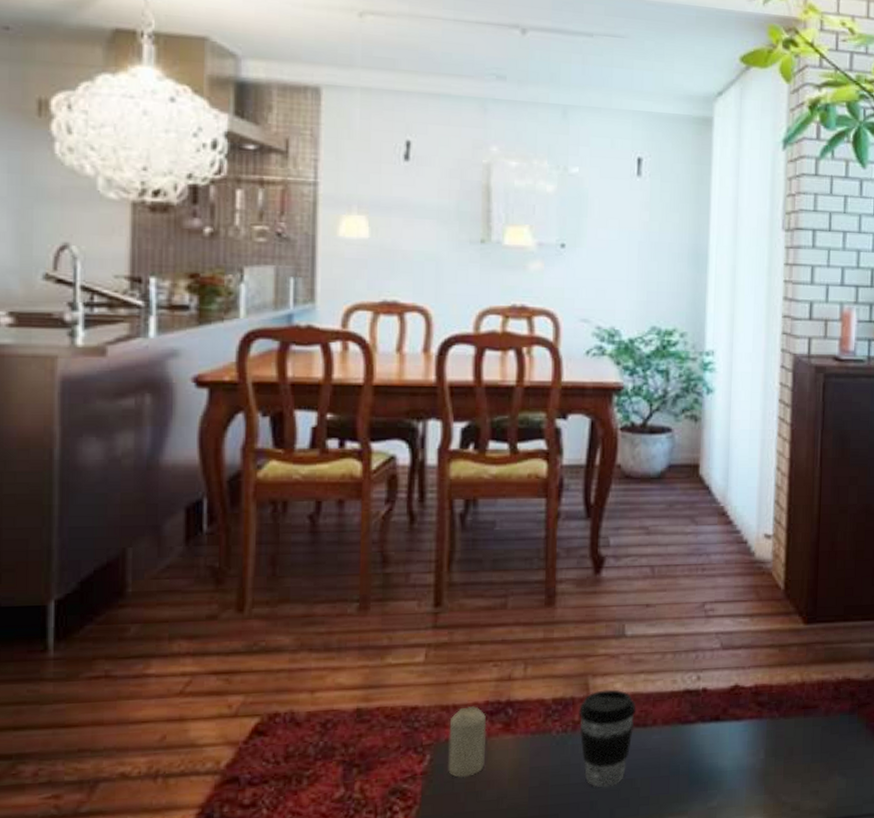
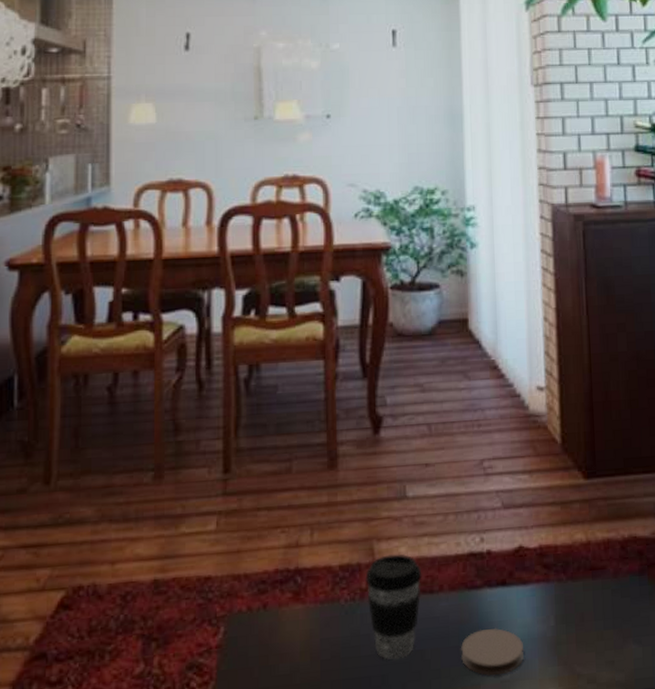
candle: present [448,706,487,778] -> none [241,575,277,651]
coaster: none [670,759,733,804] -> present [460,627,525,676]

